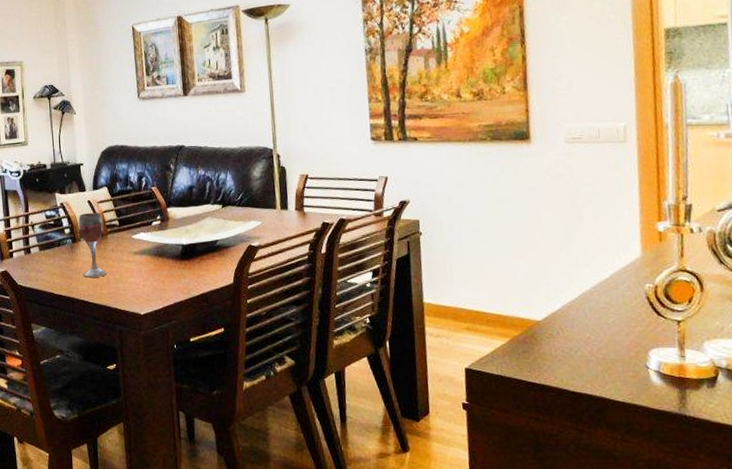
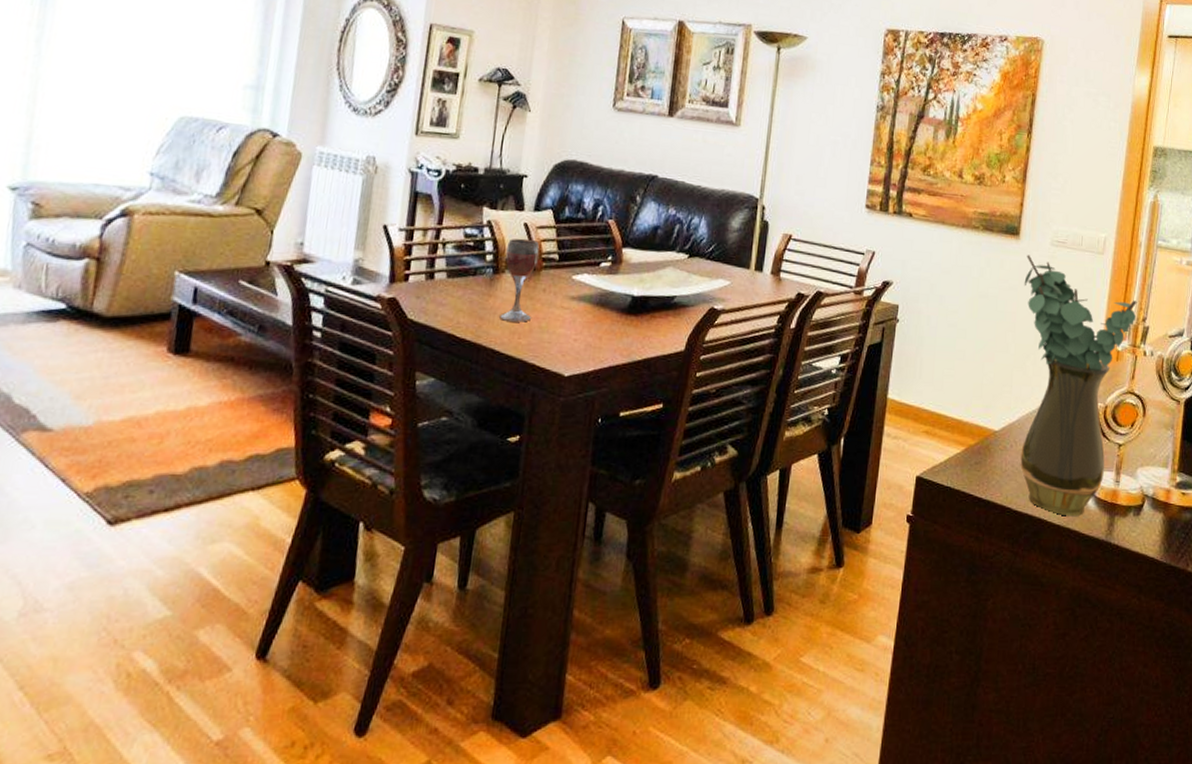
vase: none [541,155,675,394] -> present [1020,255,1137,517]

